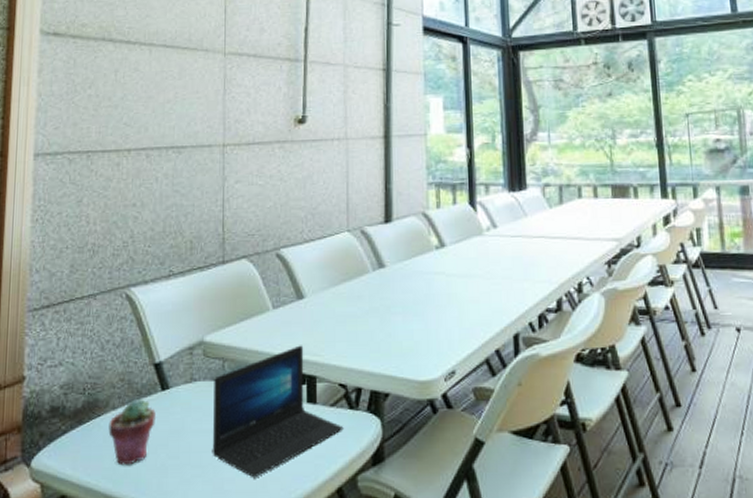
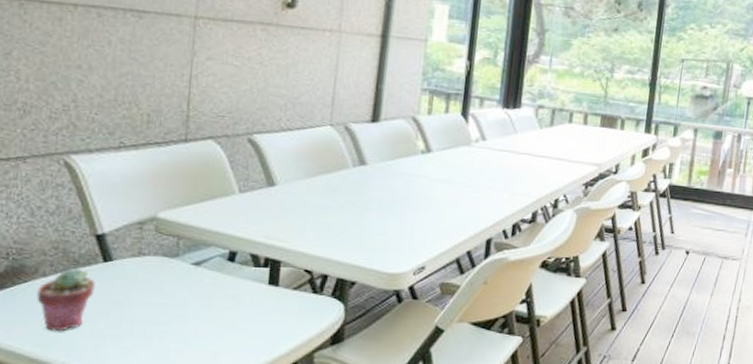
laptop: present [212,345,344,478] -> none [158,230,305,350]

